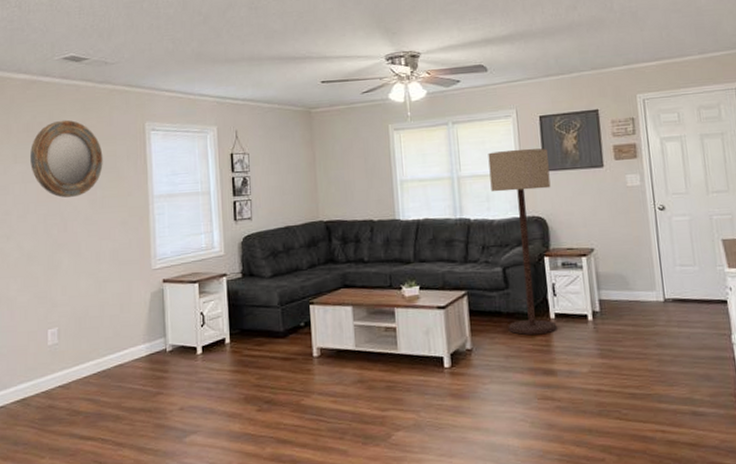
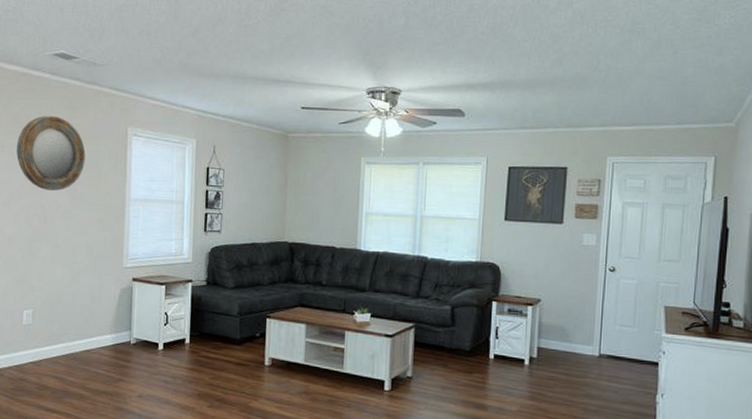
floor lamp: present [488,148,557,335] -> none [448,196,511,372]

